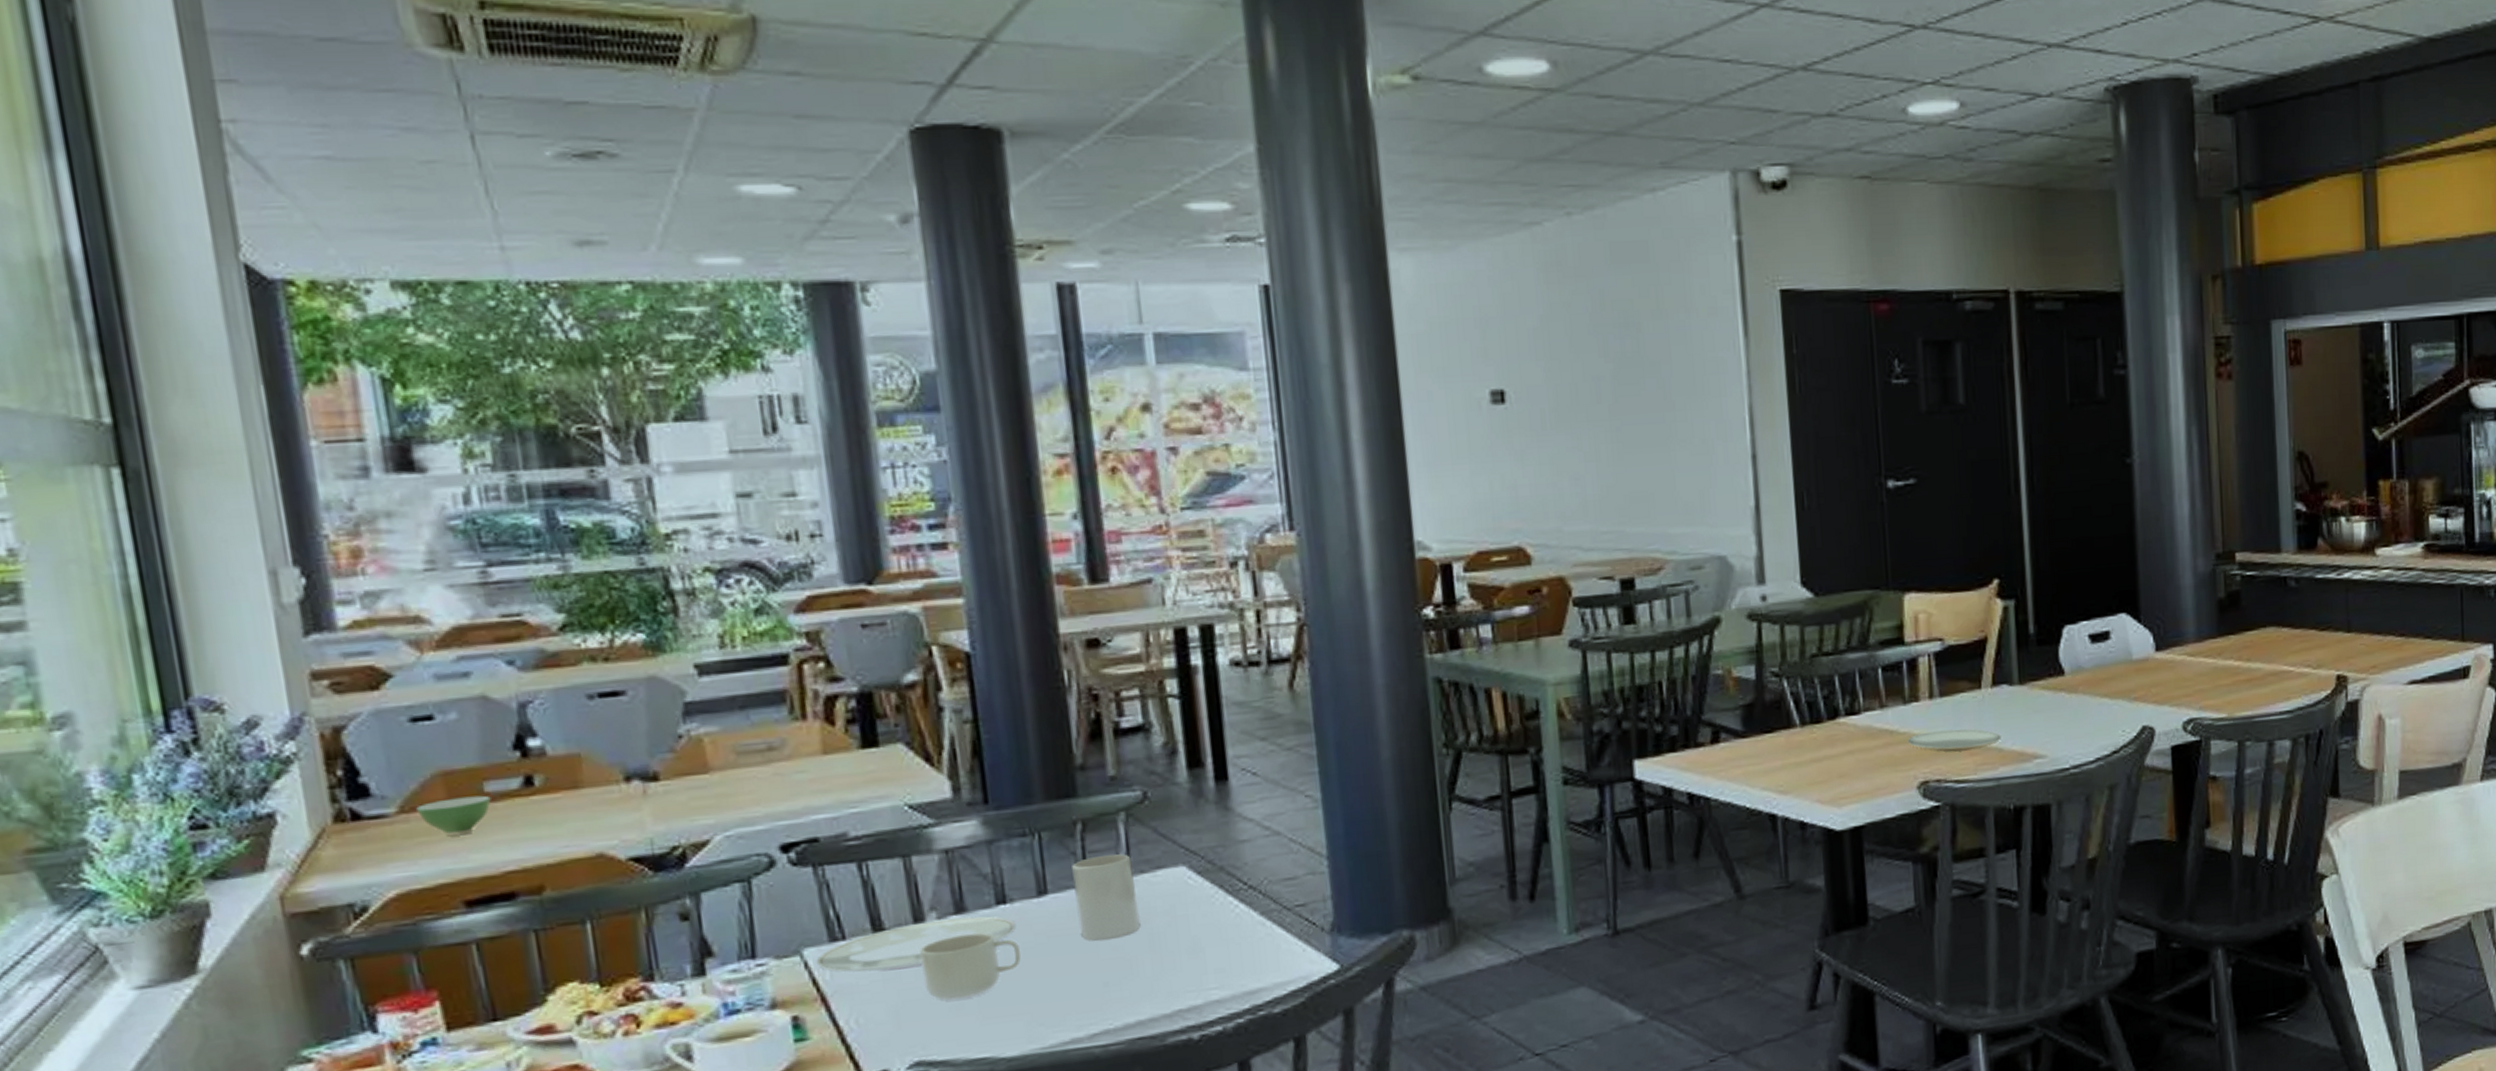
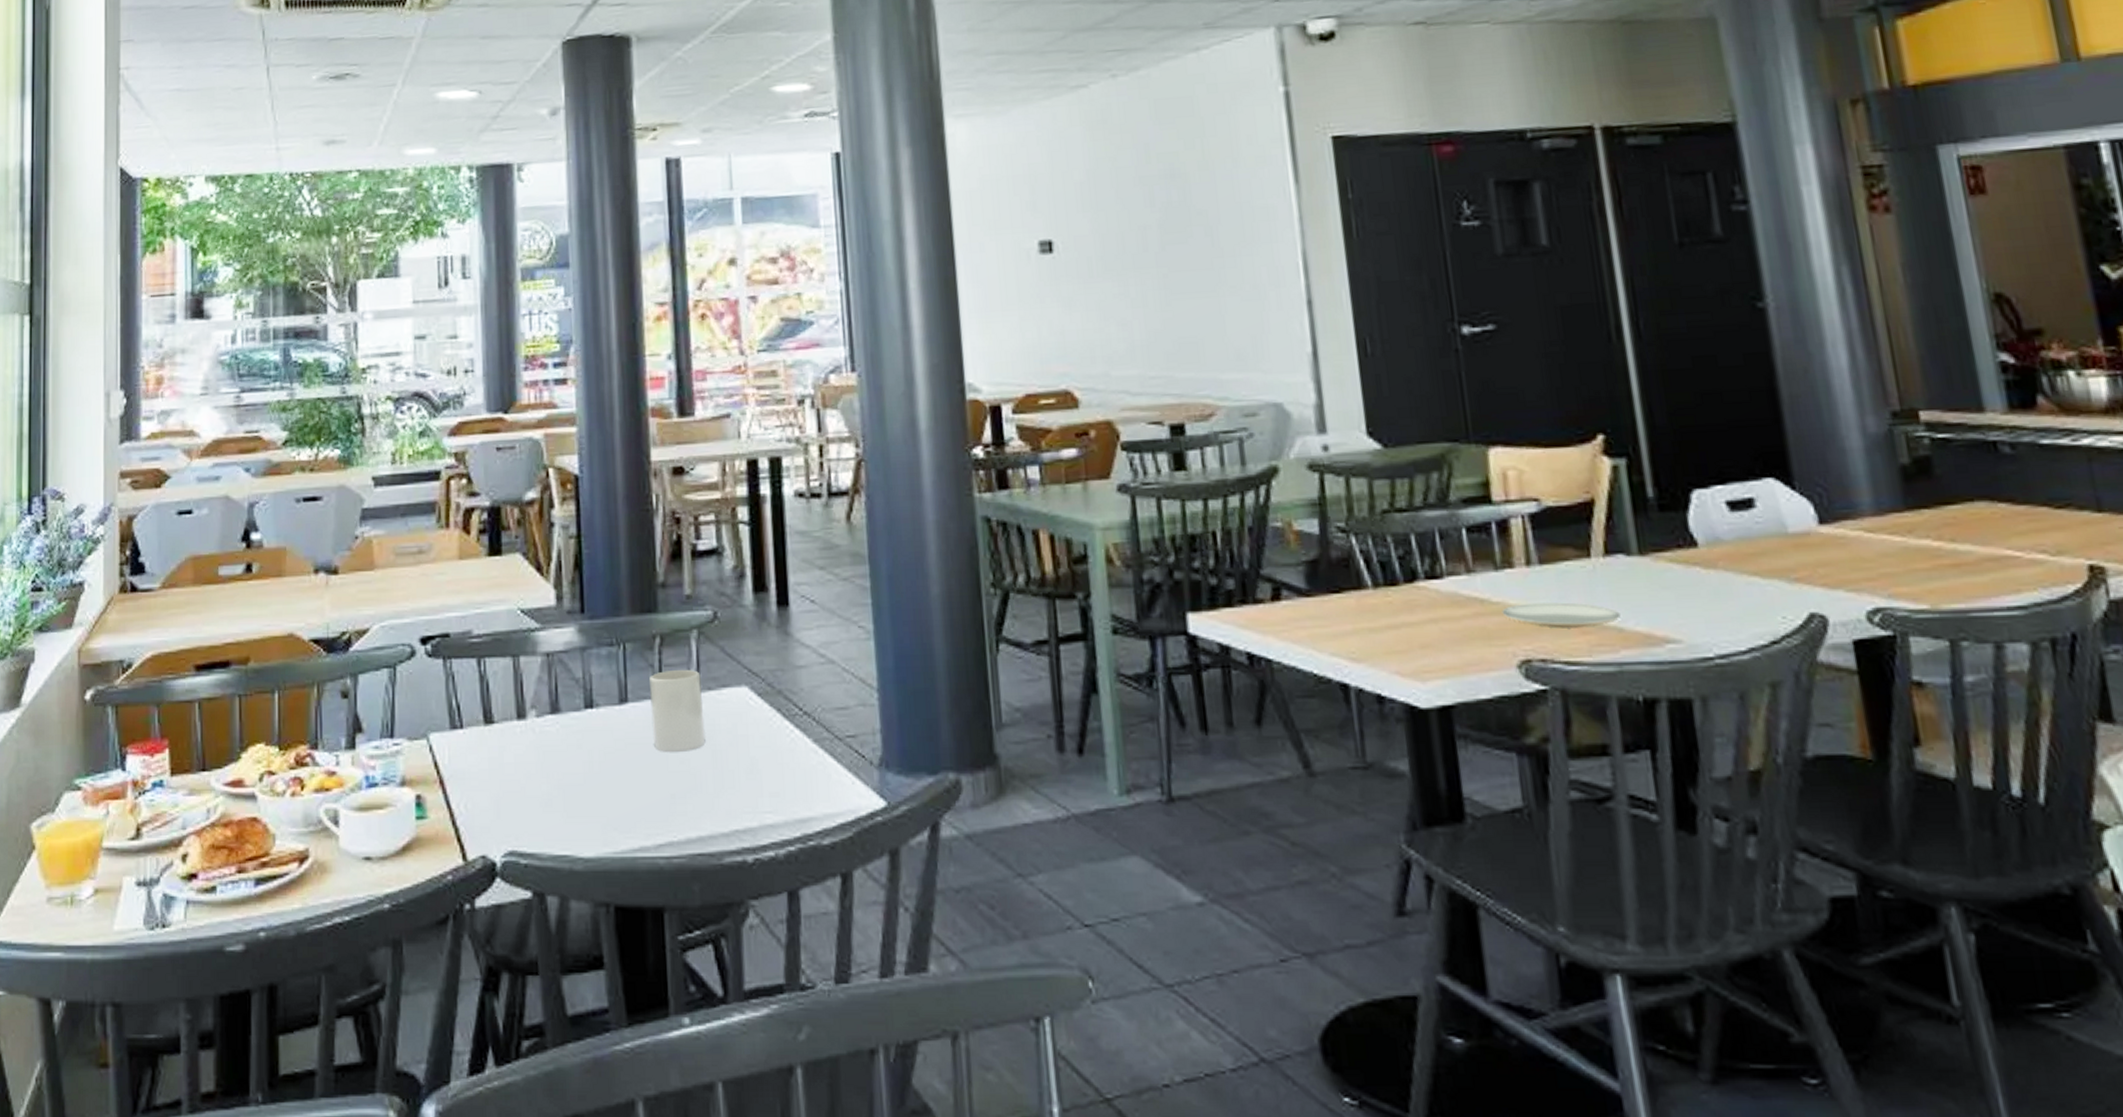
bowl: present [416,795,491,837] -> none [173,577,222,610]
plate: present [816,916,1017,973] -> none [438,717,600,761]
cup: present [920,933,1021,1001] -> none [520,734,602,796]

